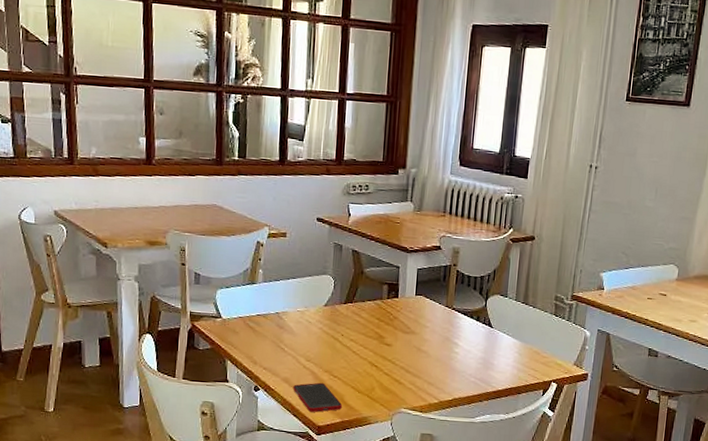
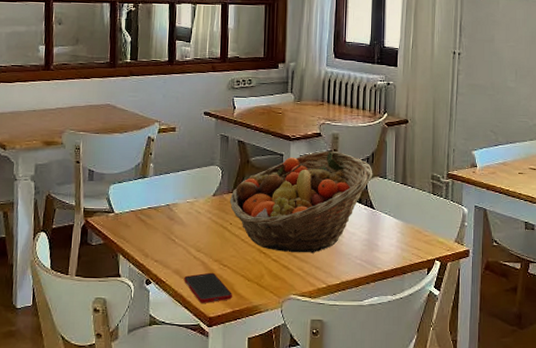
fruit basket: none [341,265,494,369] -> present [229,150,373,253]

